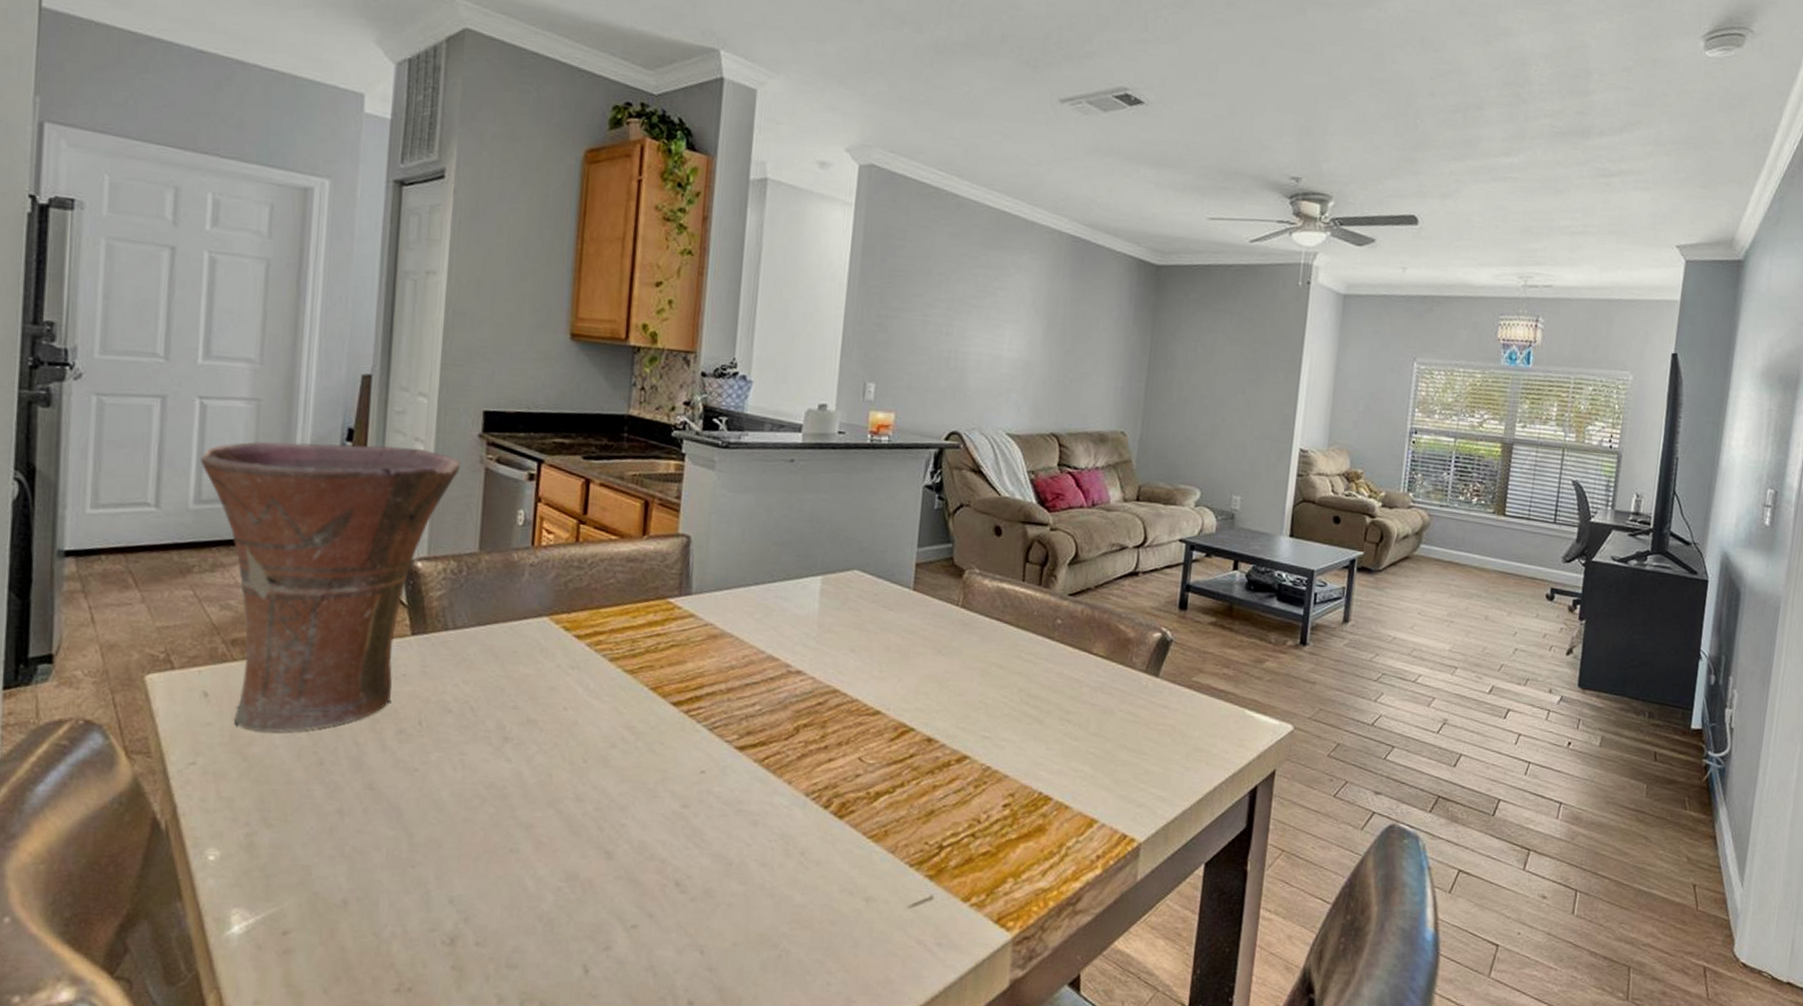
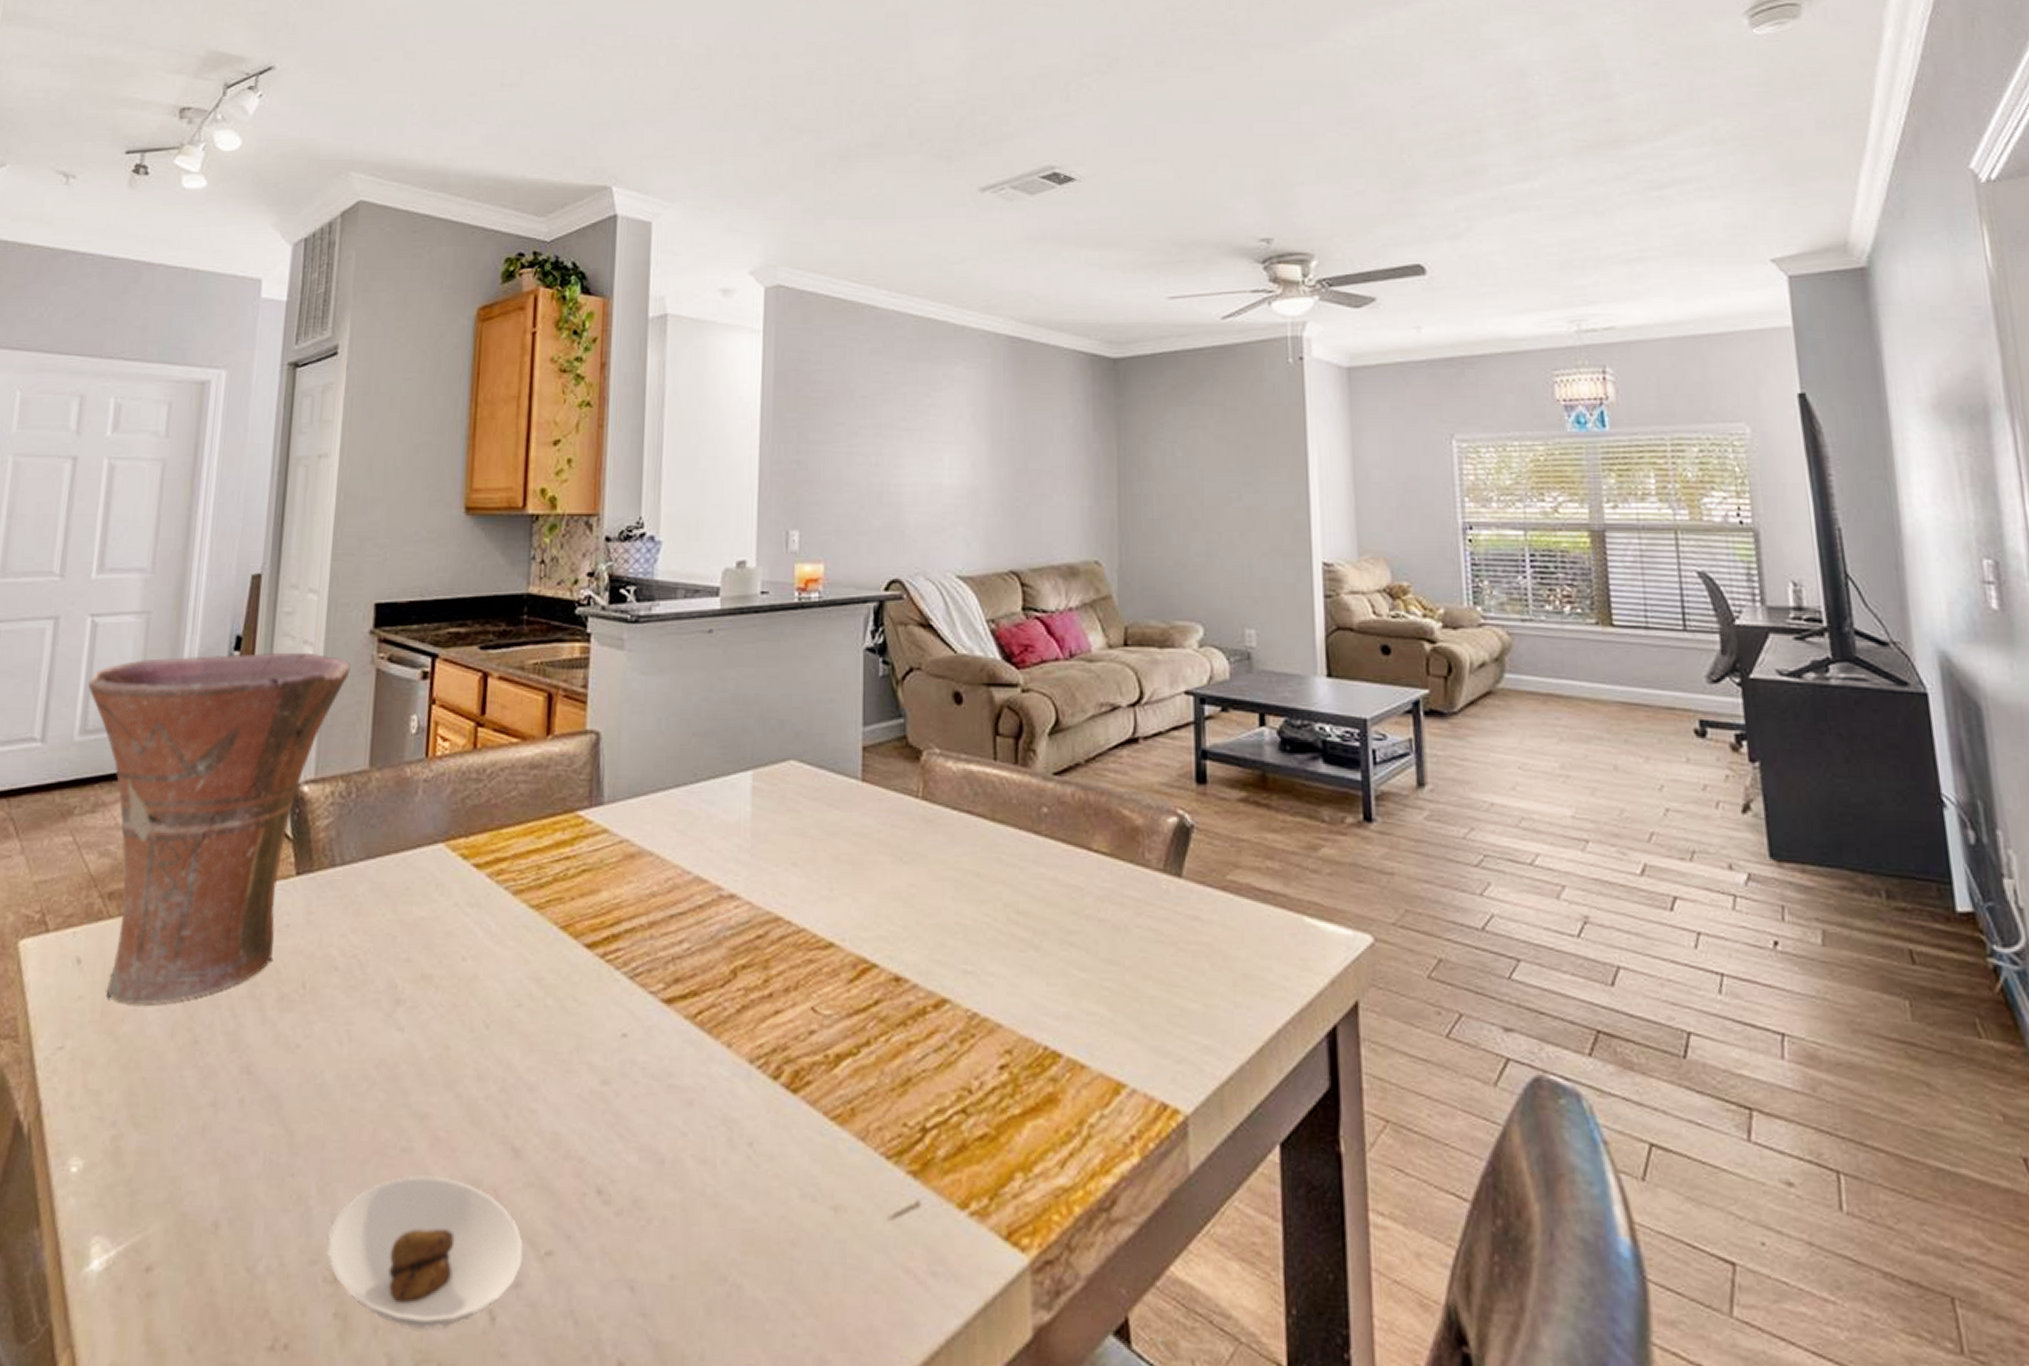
saucer: none [444,869,613,978] -> present [327,1175,524,1329]

